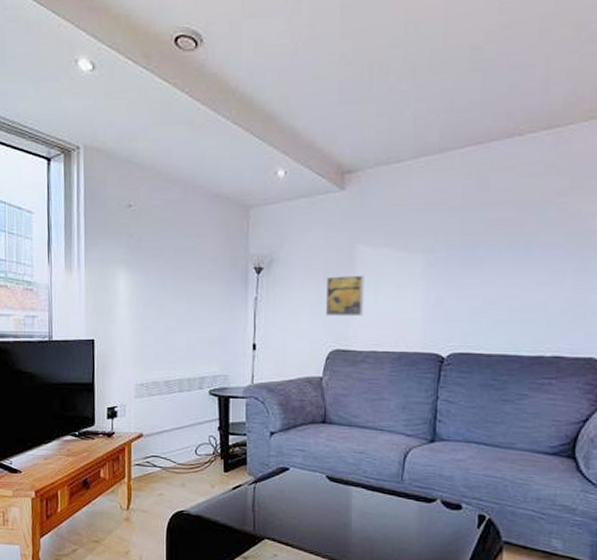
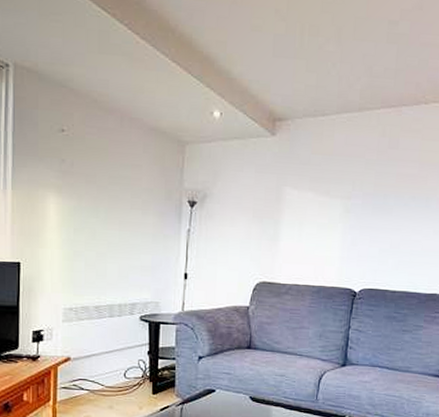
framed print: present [325,275,365,317] -> none [253,214,290,253]

